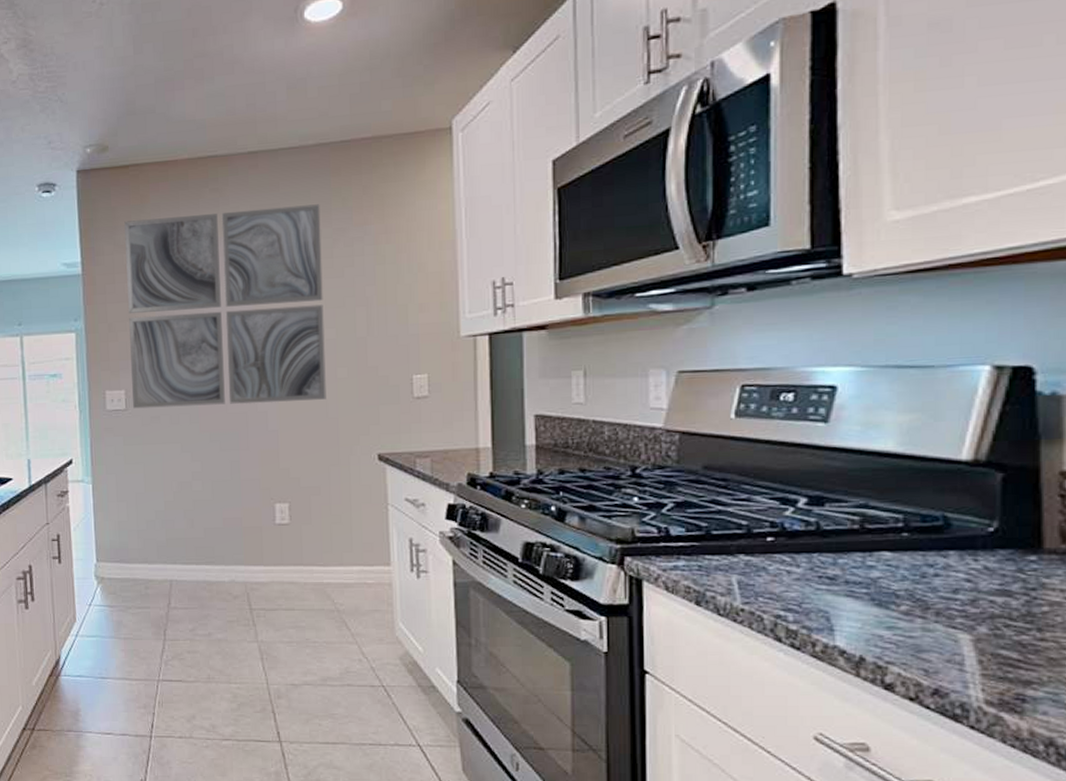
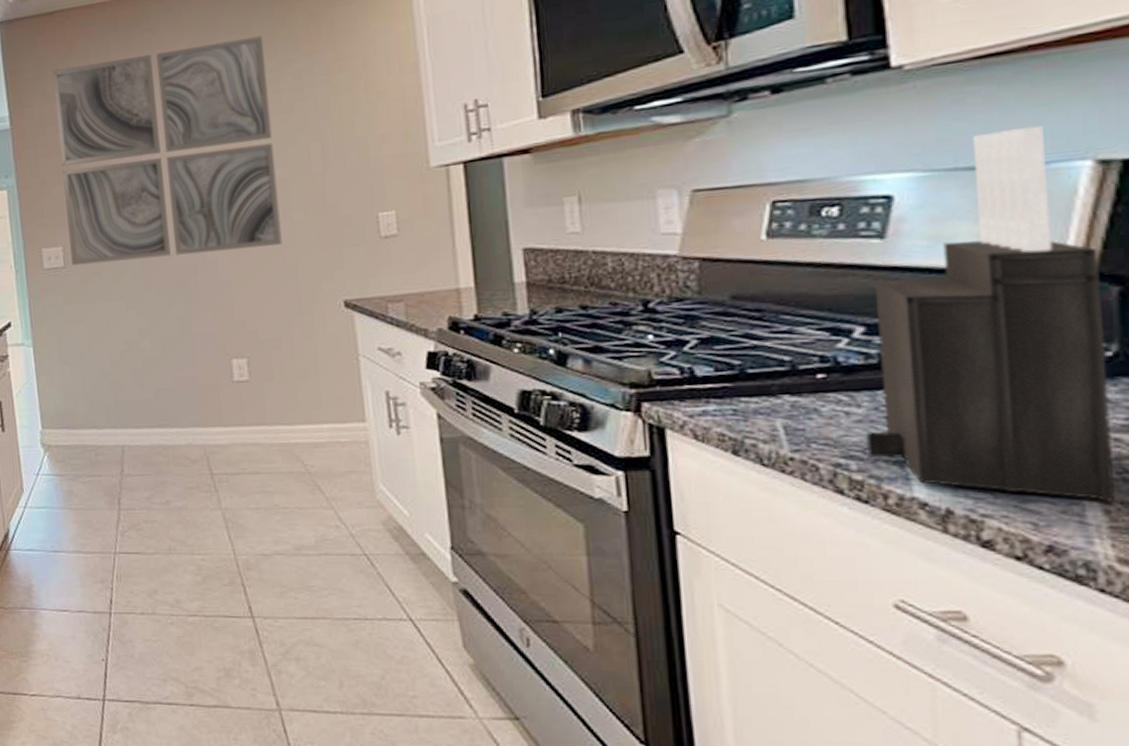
knife block: none [803,333,989,653] -> present [866,125,1116,501]

